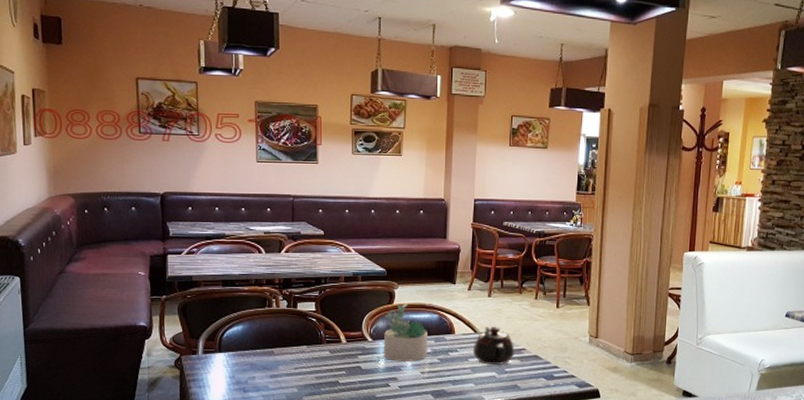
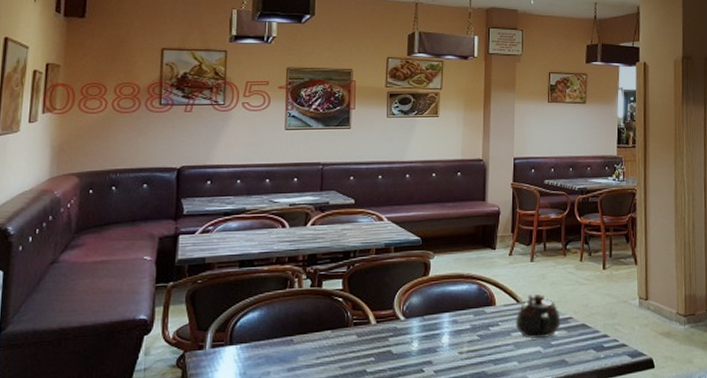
succulent plant: present [384,303,427,362] -> none [418,274,466,342]

